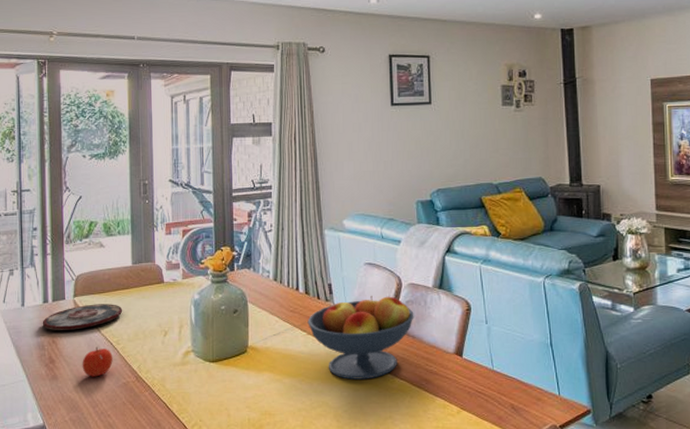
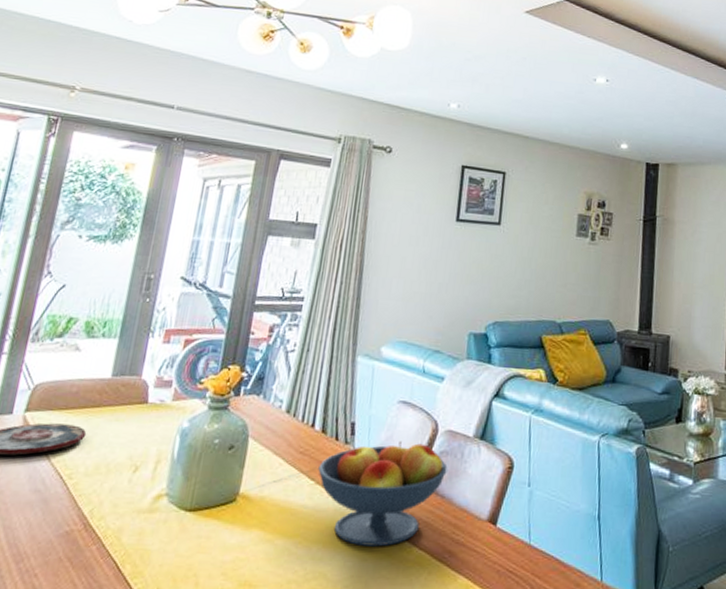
apple: present [82,346,113,377] -> none [13,479,60,521]

